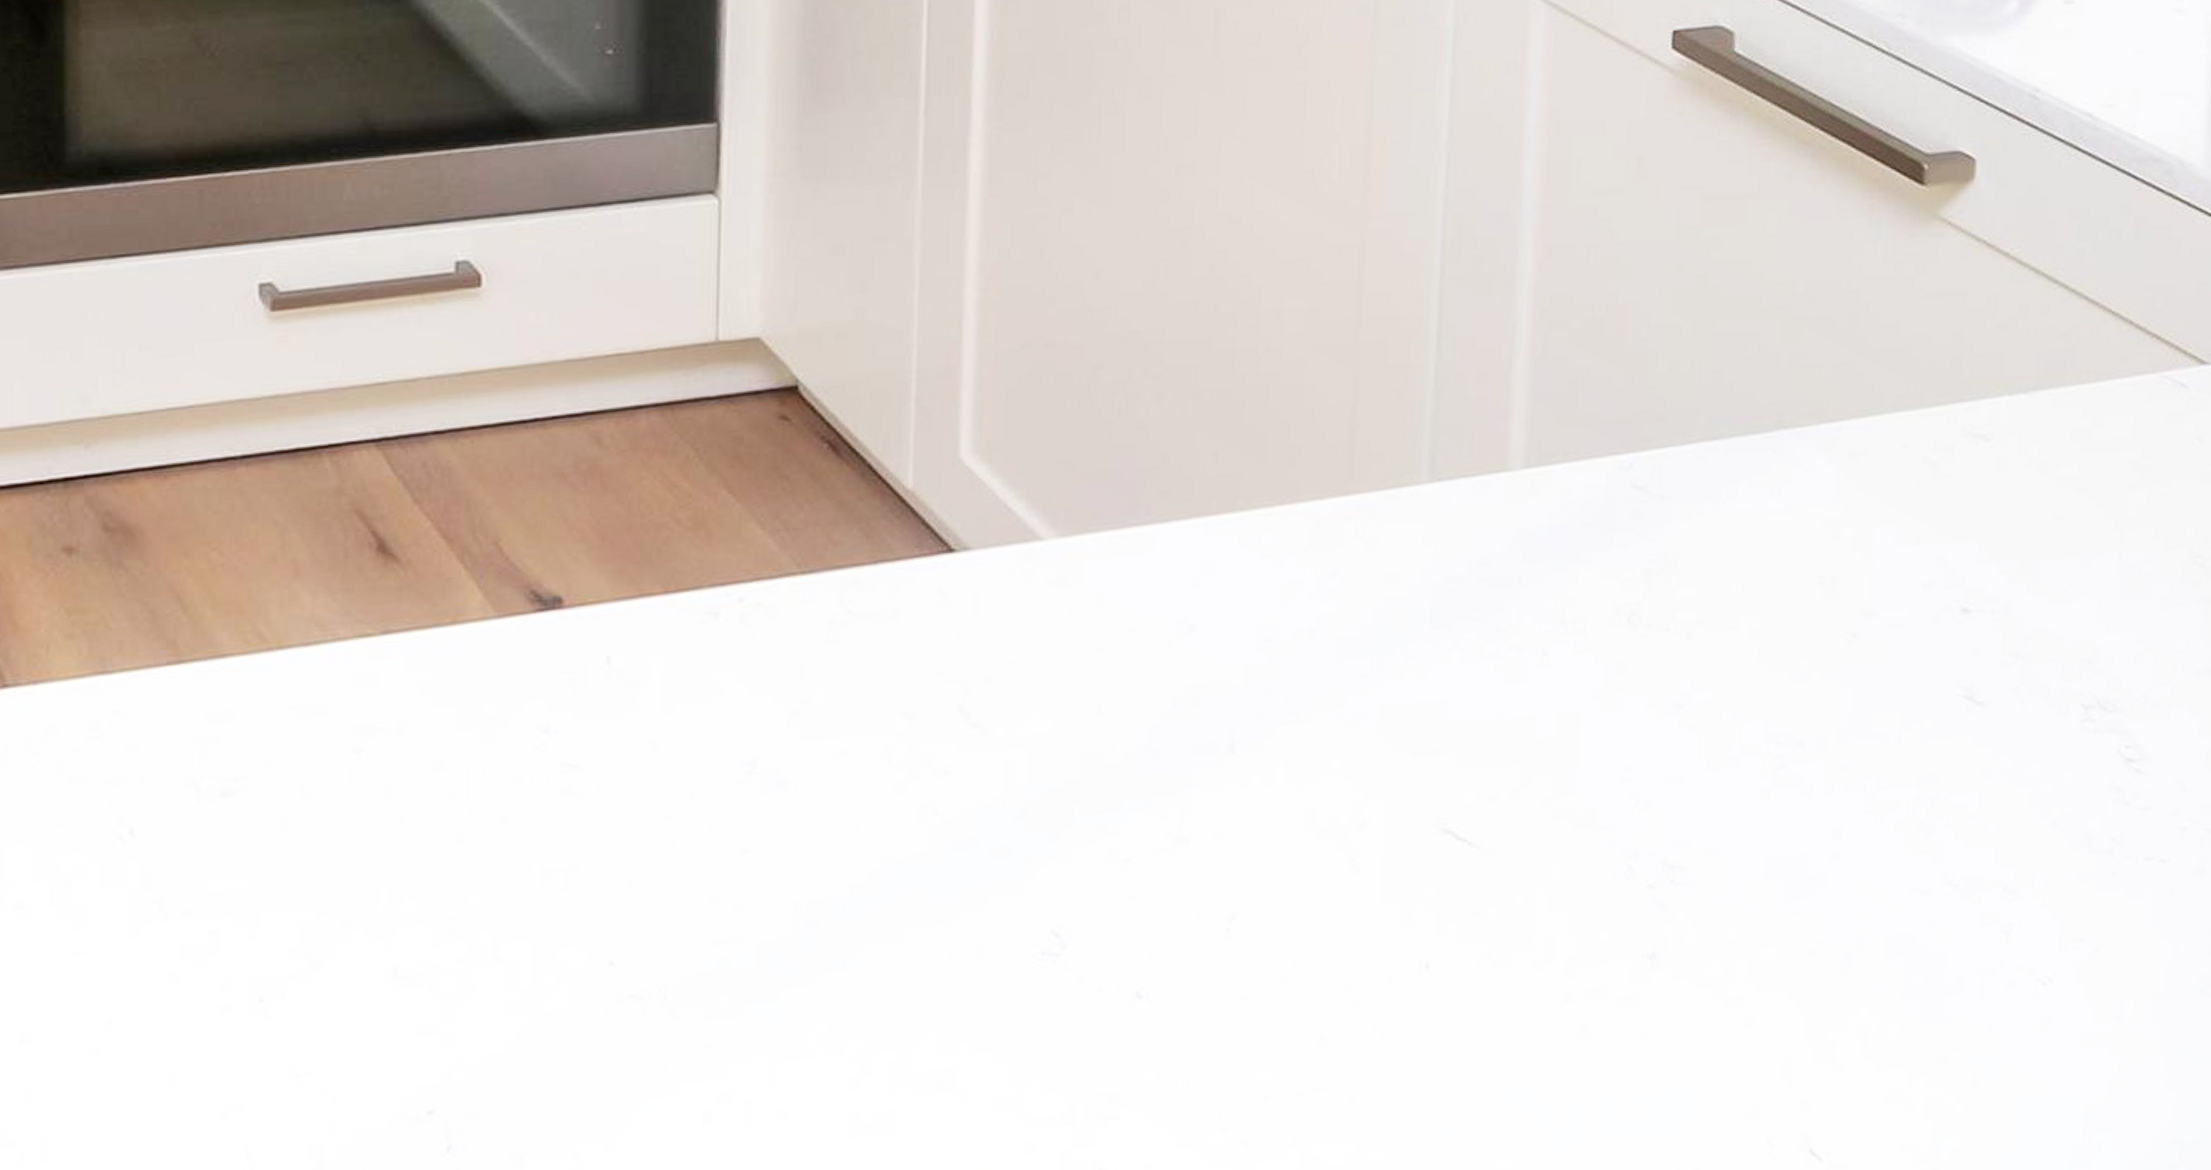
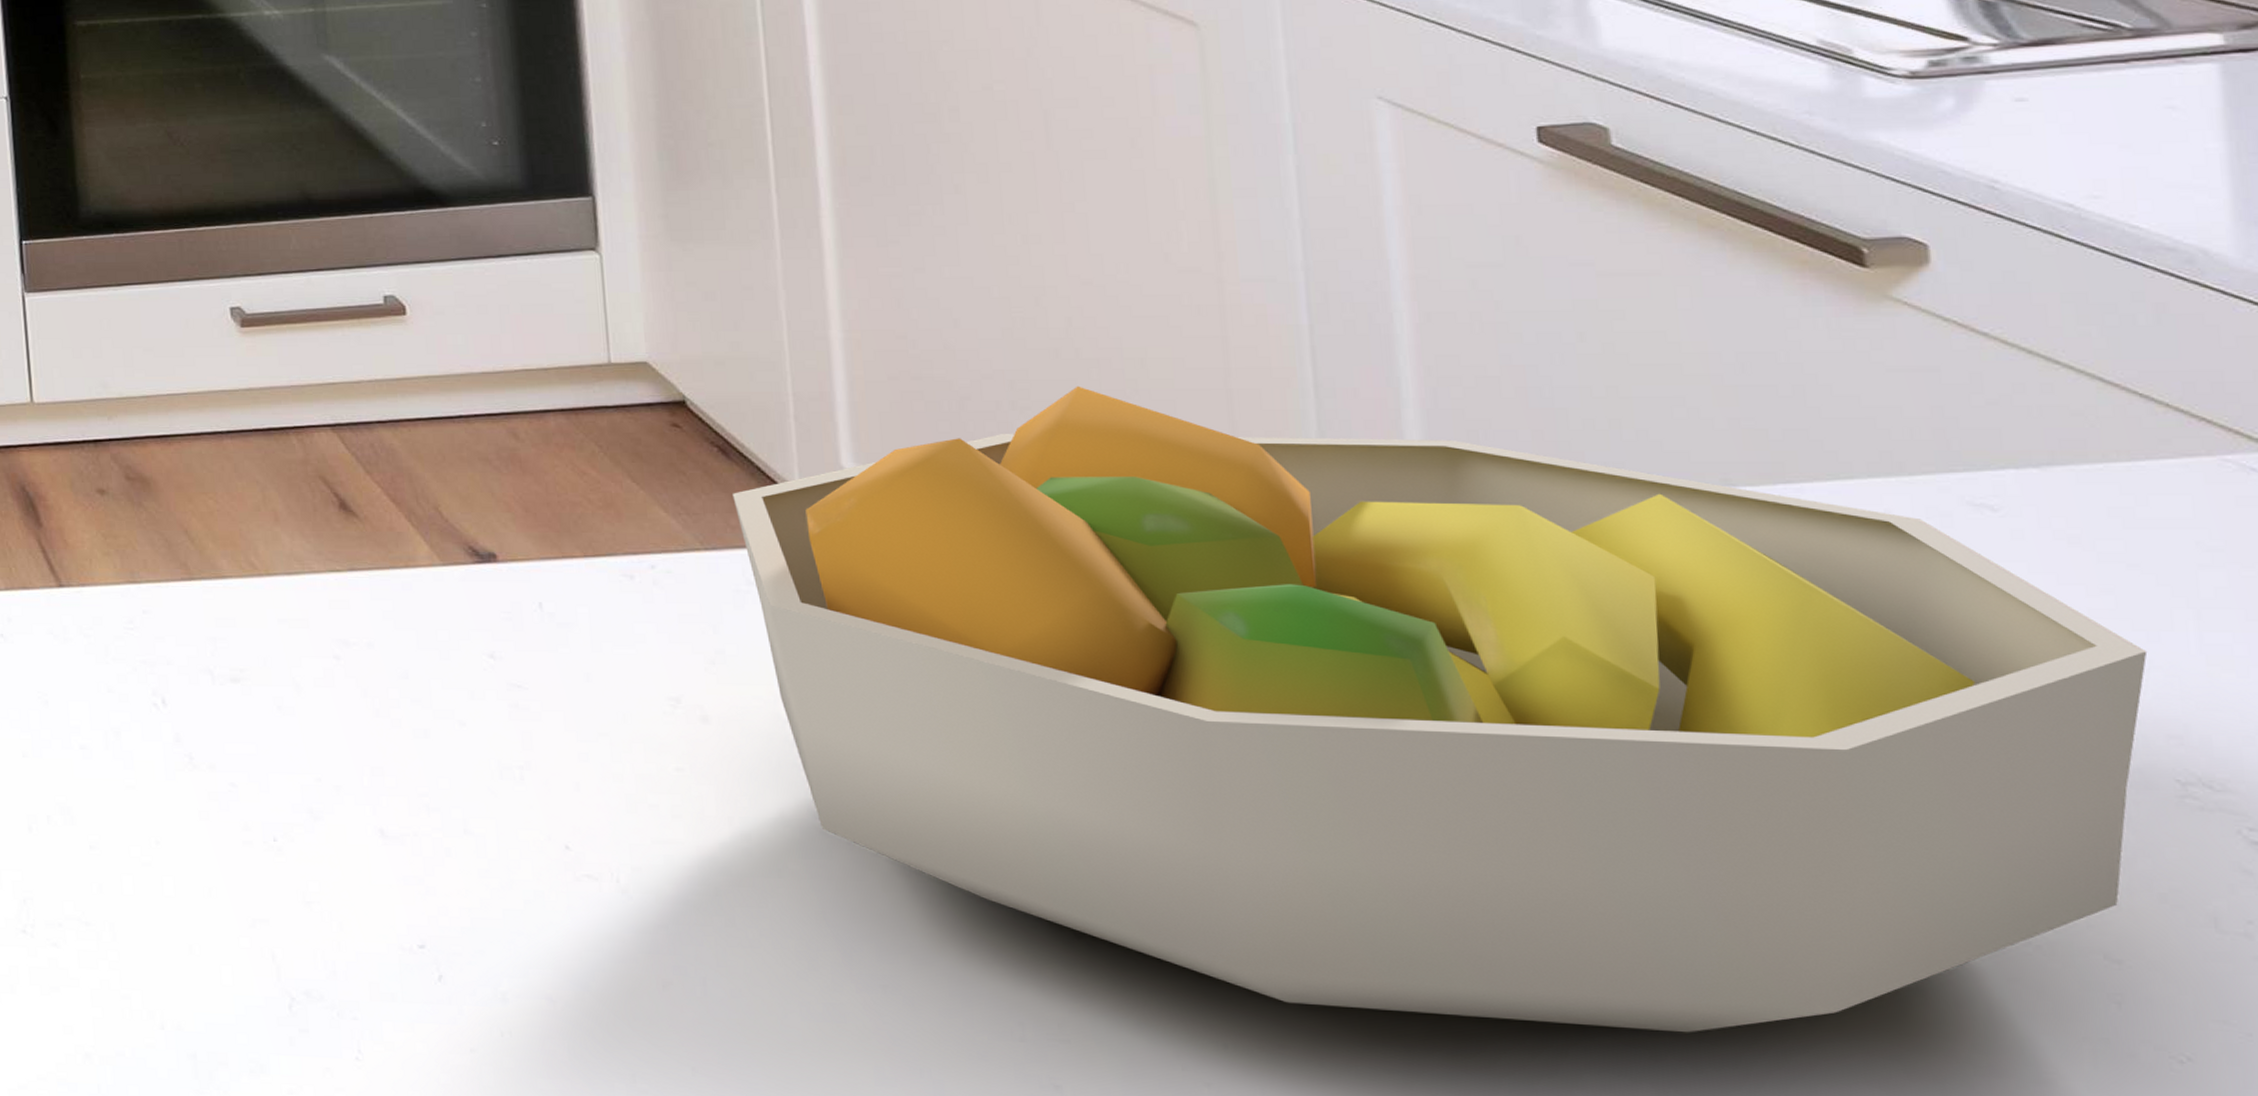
fruit bowl: none [837,346,2080,1041] -> present [731,386,2148,1033]

